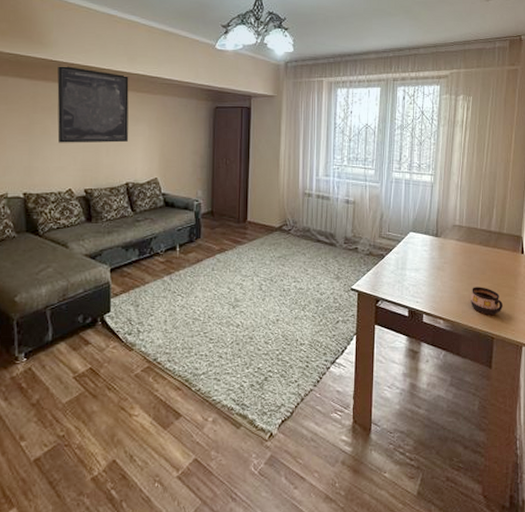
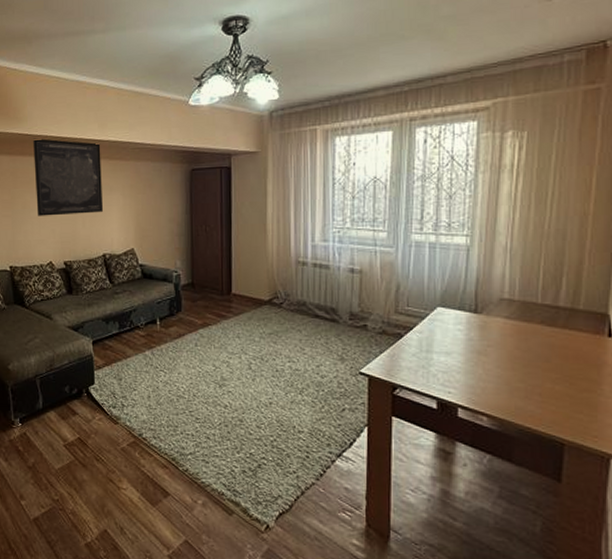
cup: present [471,287,503,315] -> none [528,377,578,415]

